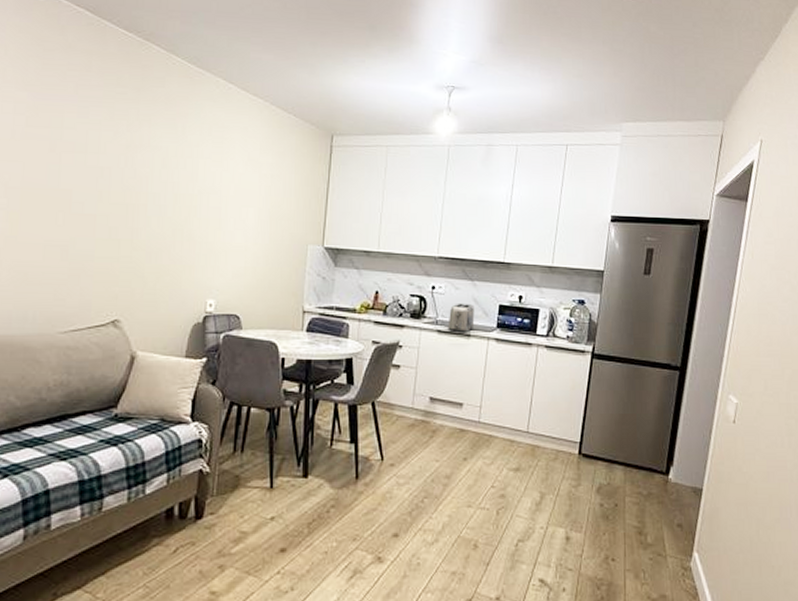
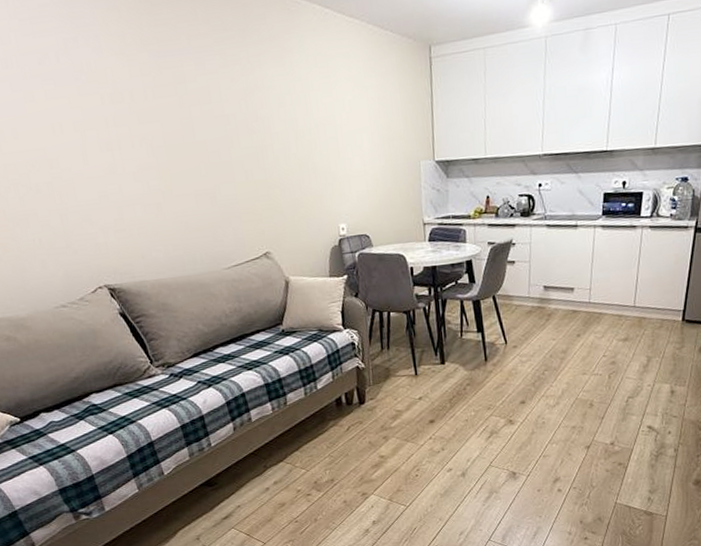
toaster: present [448,303,475,333] -> none [555,196,581,225]

